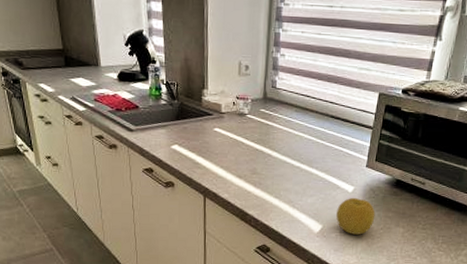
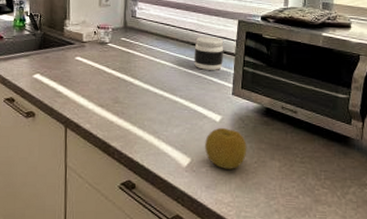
jar: none [332,109,363,143] -> present [194,36,224,70]

